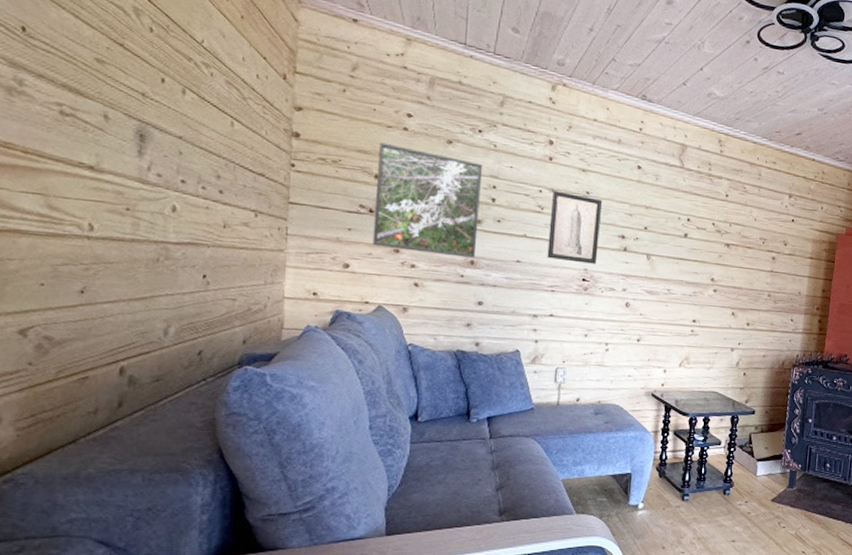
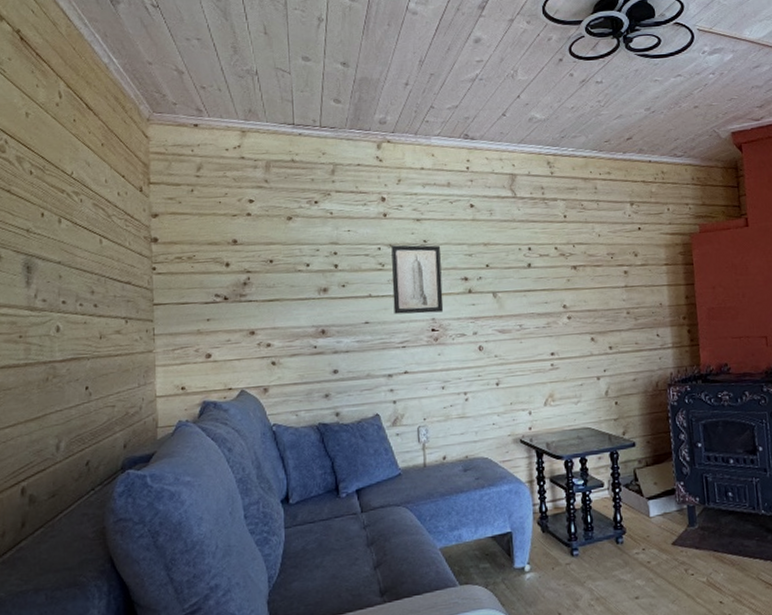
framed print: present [372,142,482,258] -> none [227,231,326,332]

